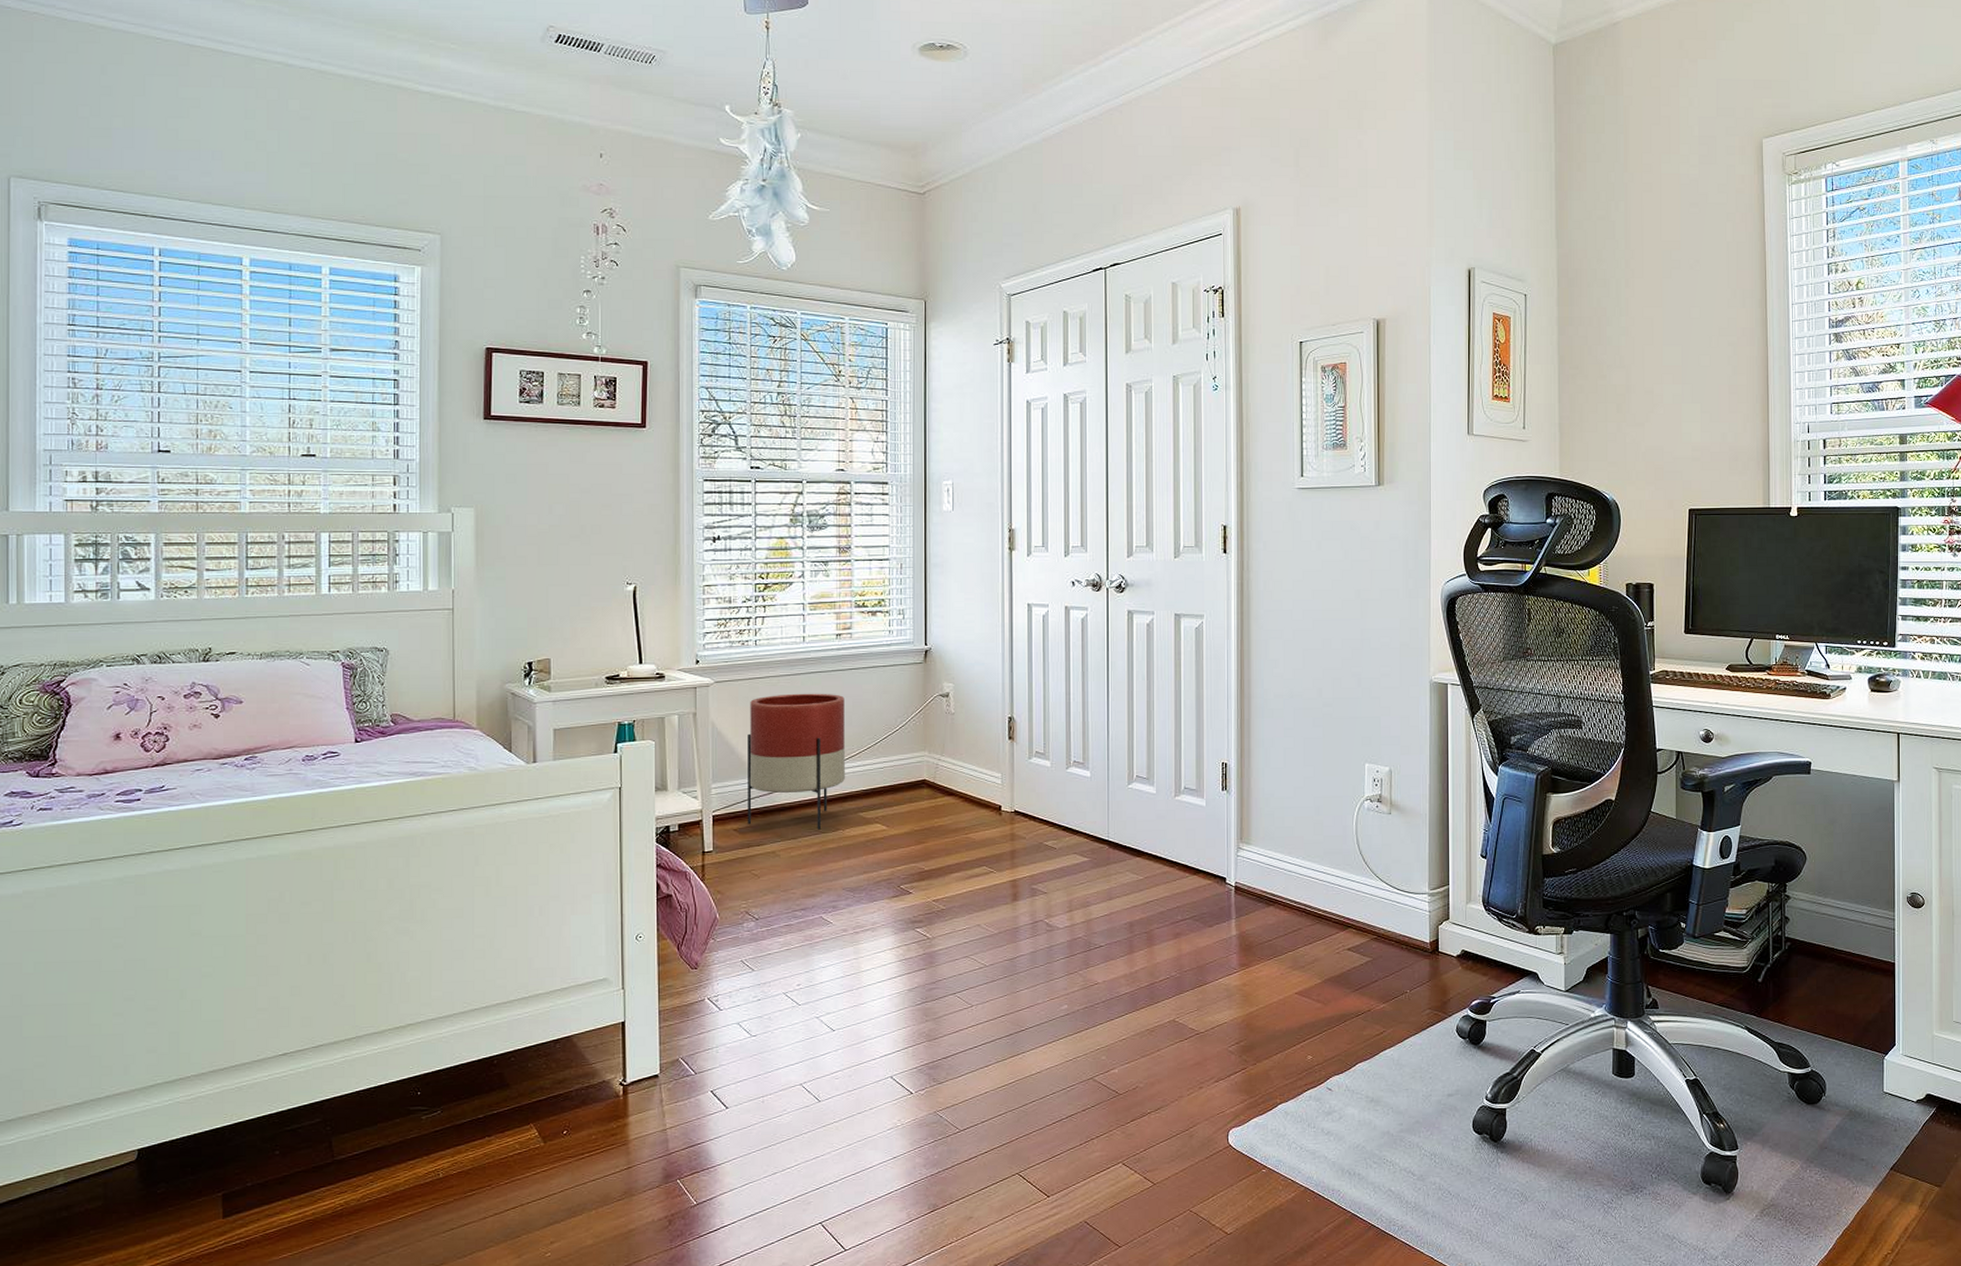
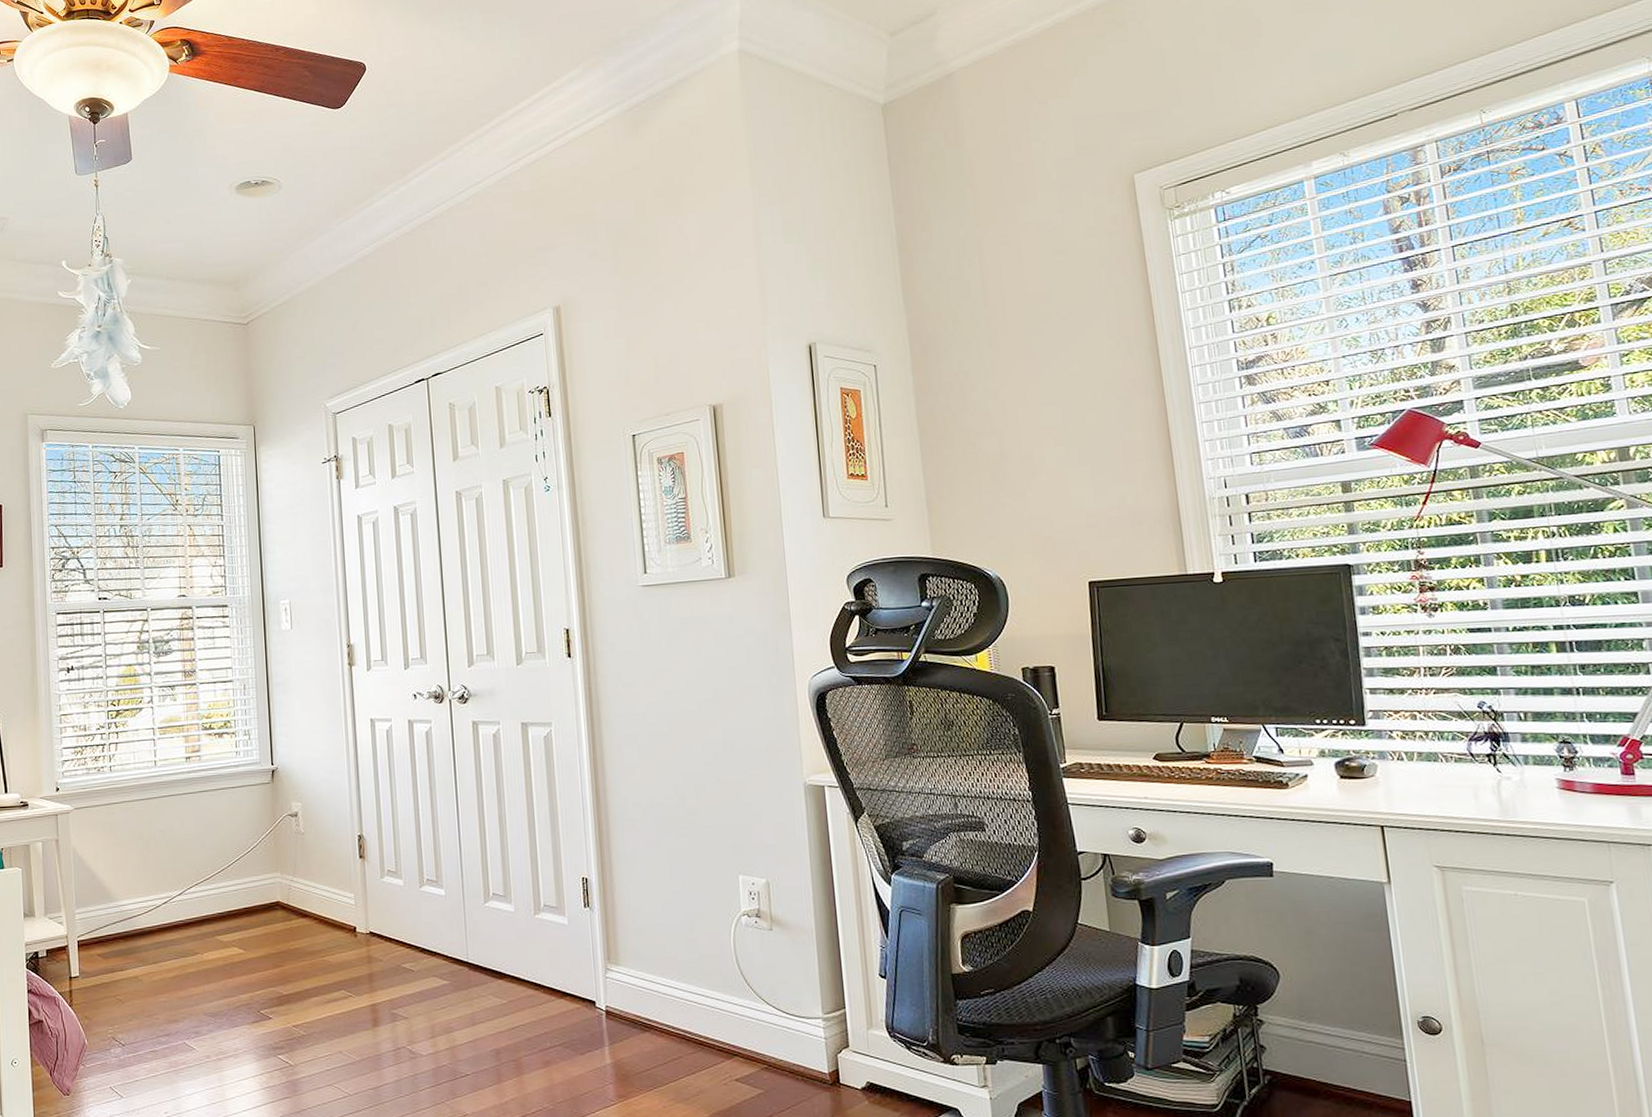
planter: present [748,693,846,830] -> none [107,816,202,954]

